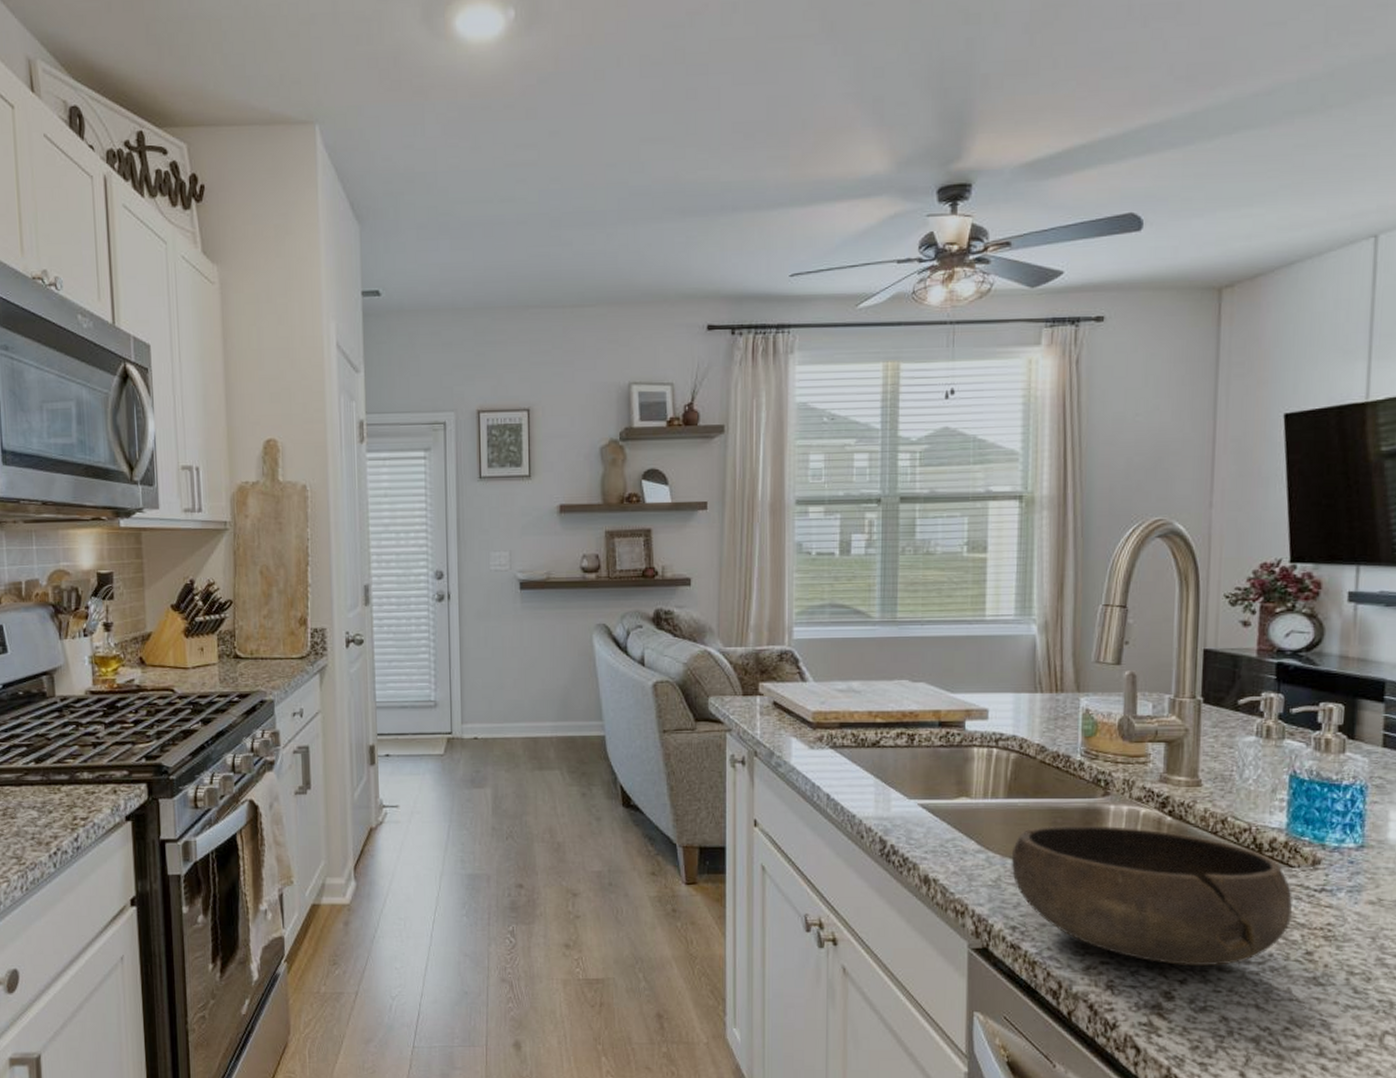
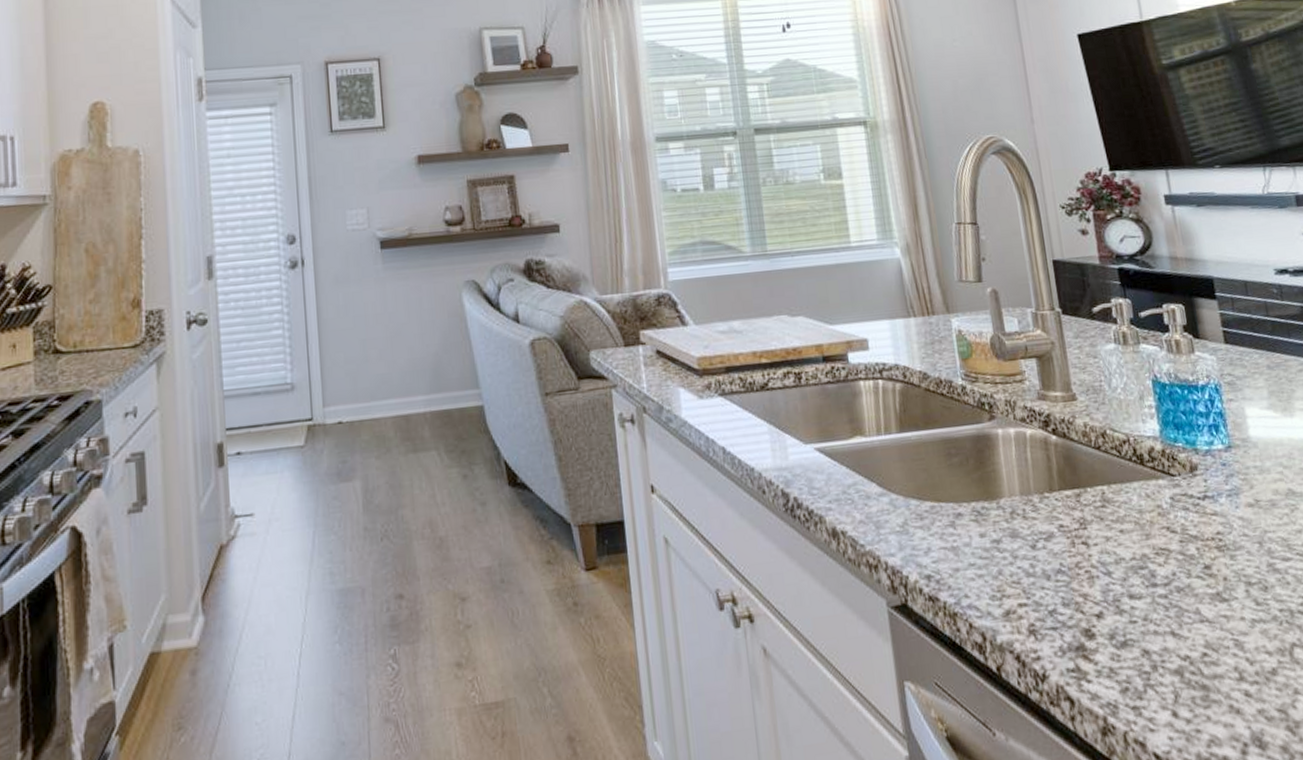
bowl: present [1011,825,1293,966] -> none [914,451,1184,598]

